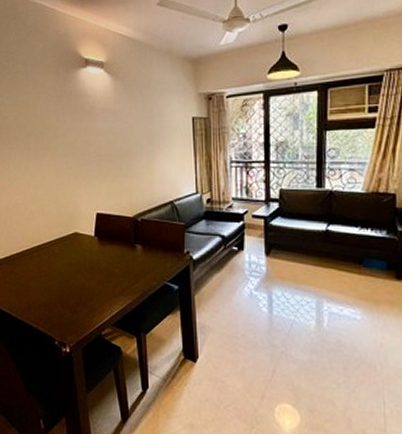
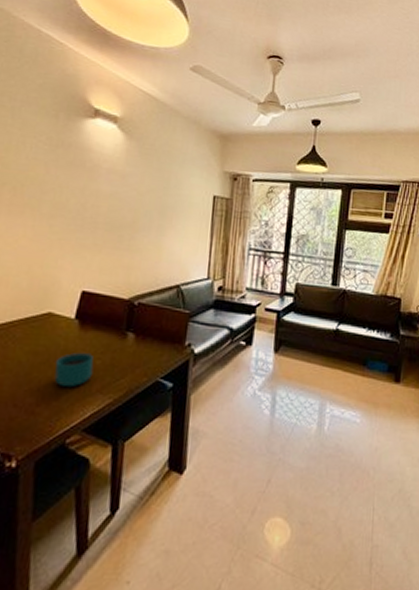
cup: none [85,264,114,291] -> present [54,353,94,388]

